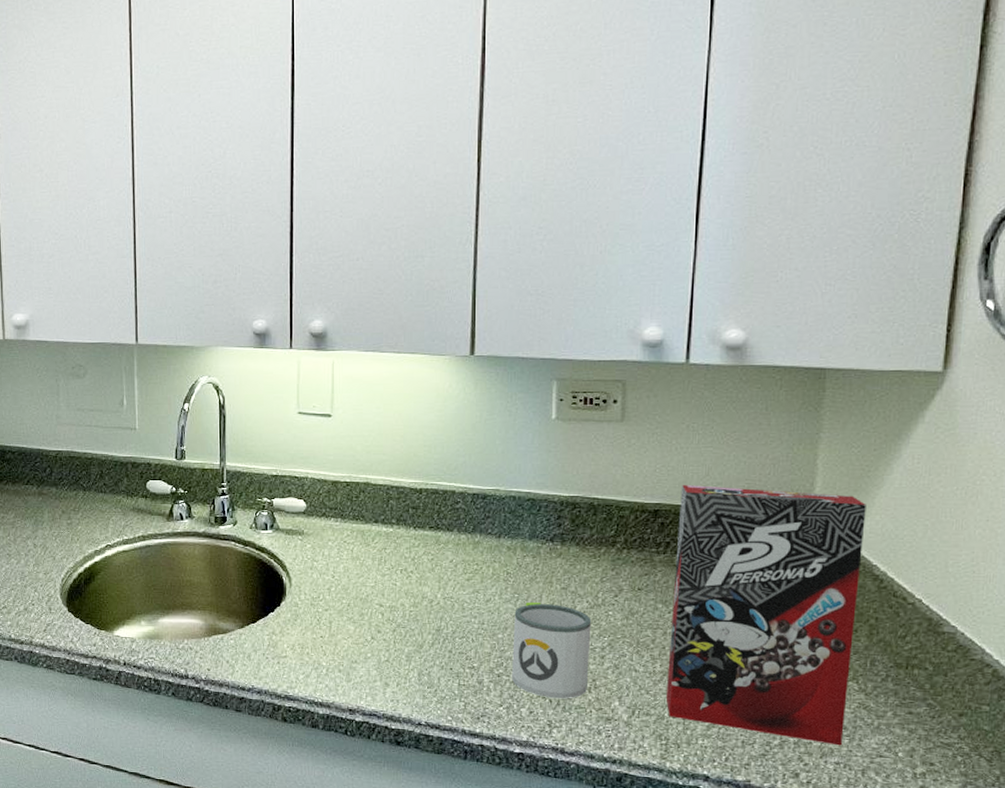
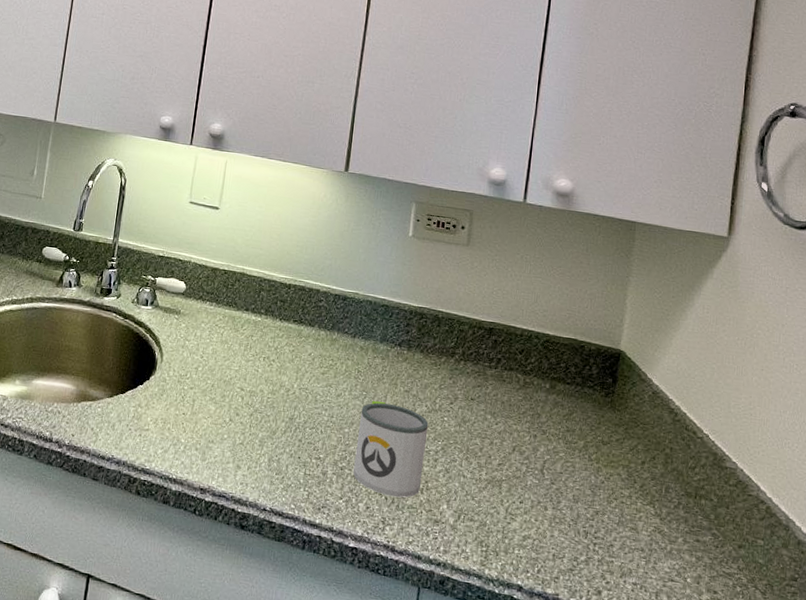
cereal box: present [665,485,866,746] -> none [488,308,665,567]

